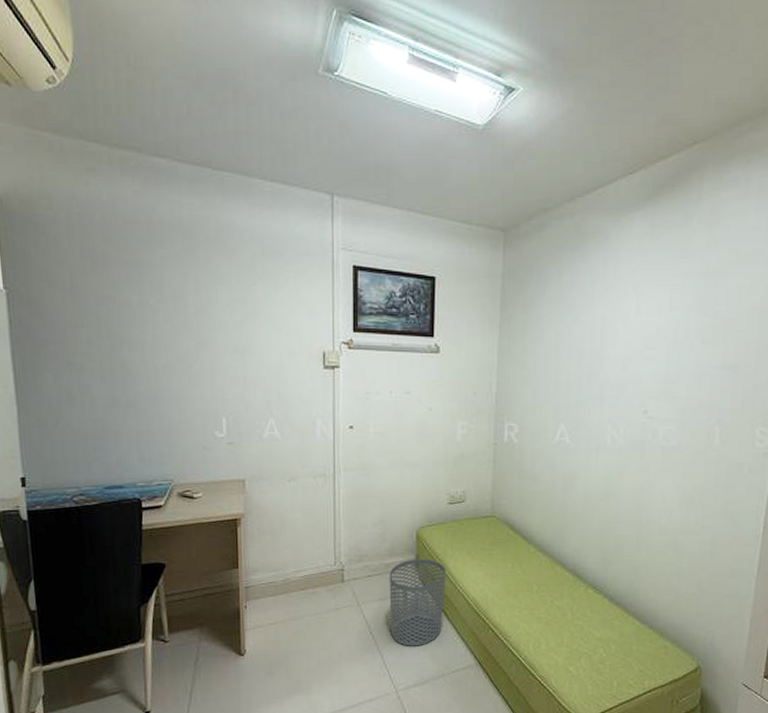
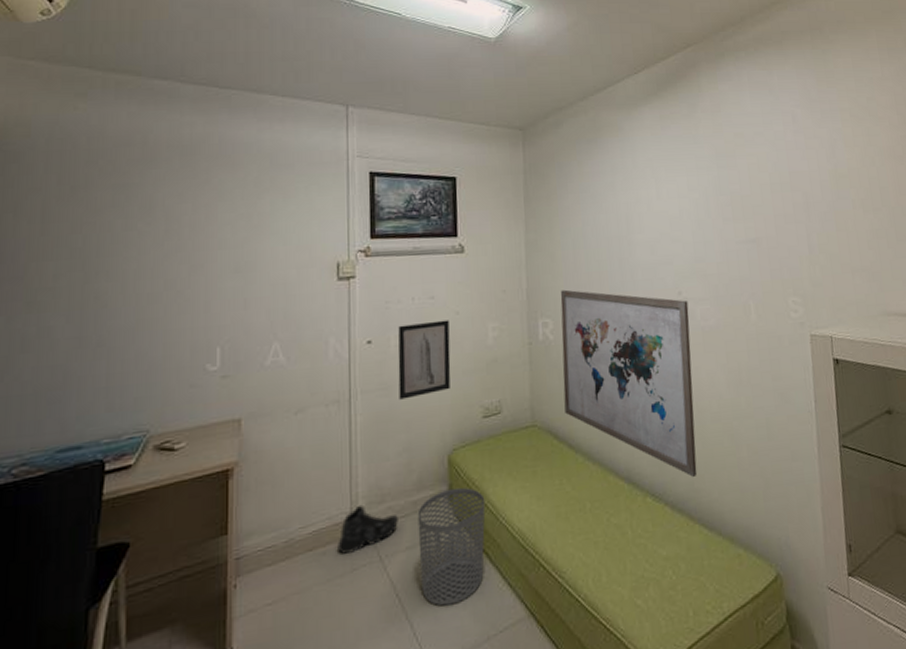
sneaker: none [324,560,373,596] -> present [338,504,398,554]
wall art: none [376,414,422,480] -> present [398,320,451,400]
wall art: none [522,397,652,579] -> present [560,289,698,478]

